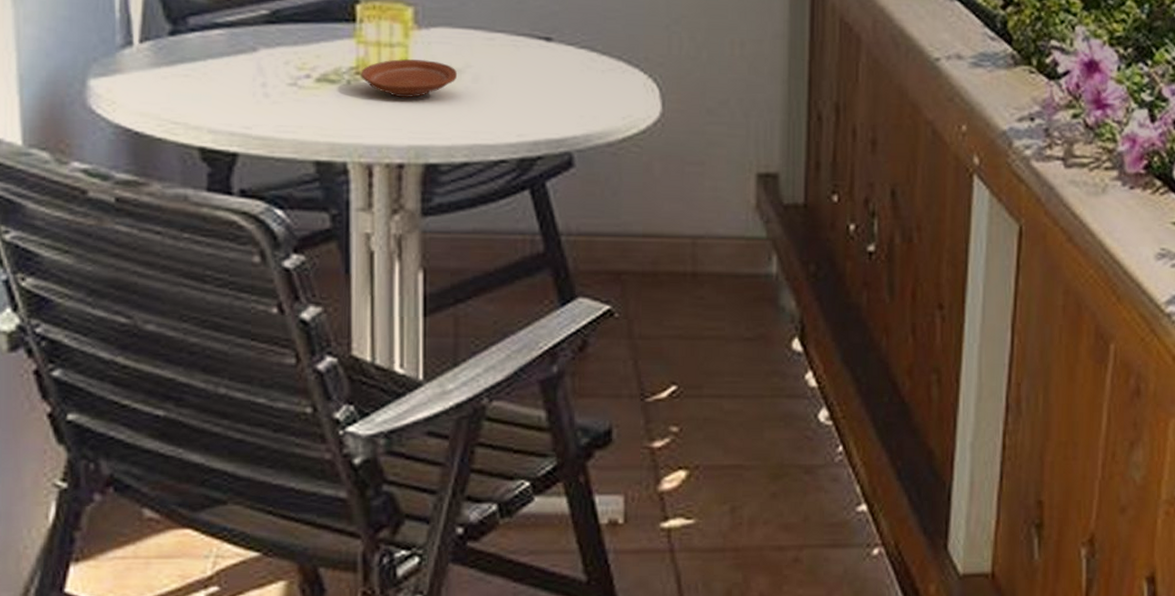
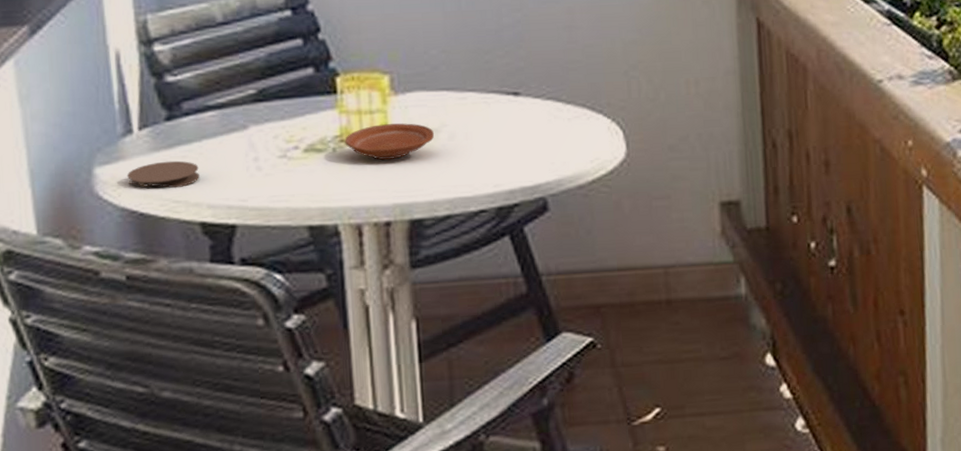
coaster: none [123,78,203,109] -> present [126,160,201,189]

